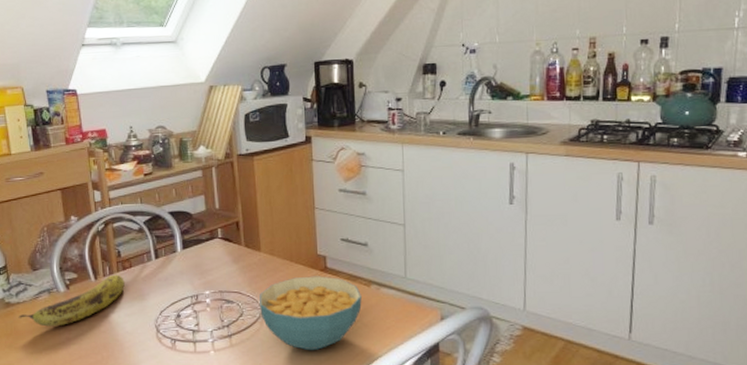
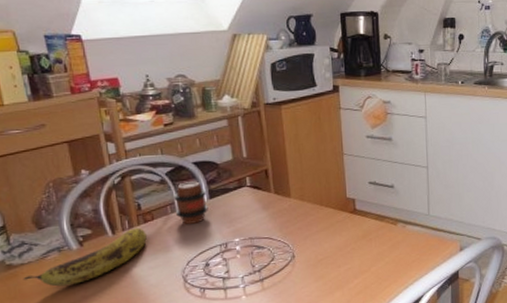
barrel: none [150,231,182,273] -> present [174,181,209,224]
cereal bowl: present [260,276,362,351] -> none [291,217,389,288]

